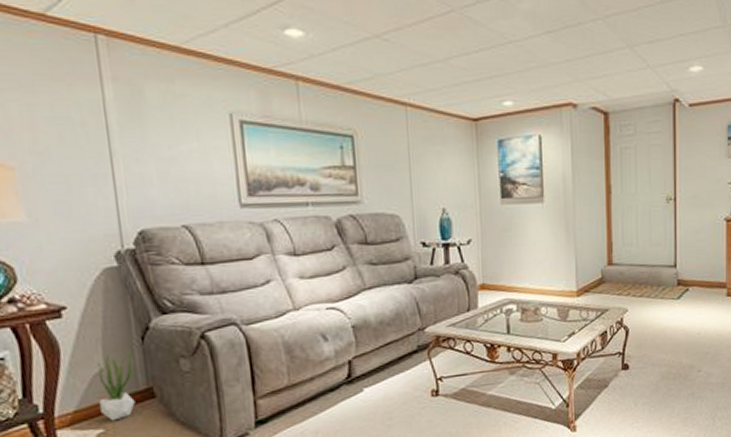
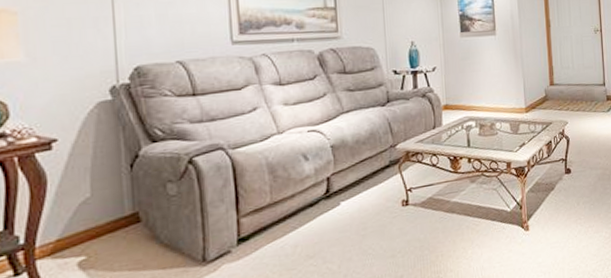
potted plant: present [96,350,135,421] -> none [83,177,121,248]

